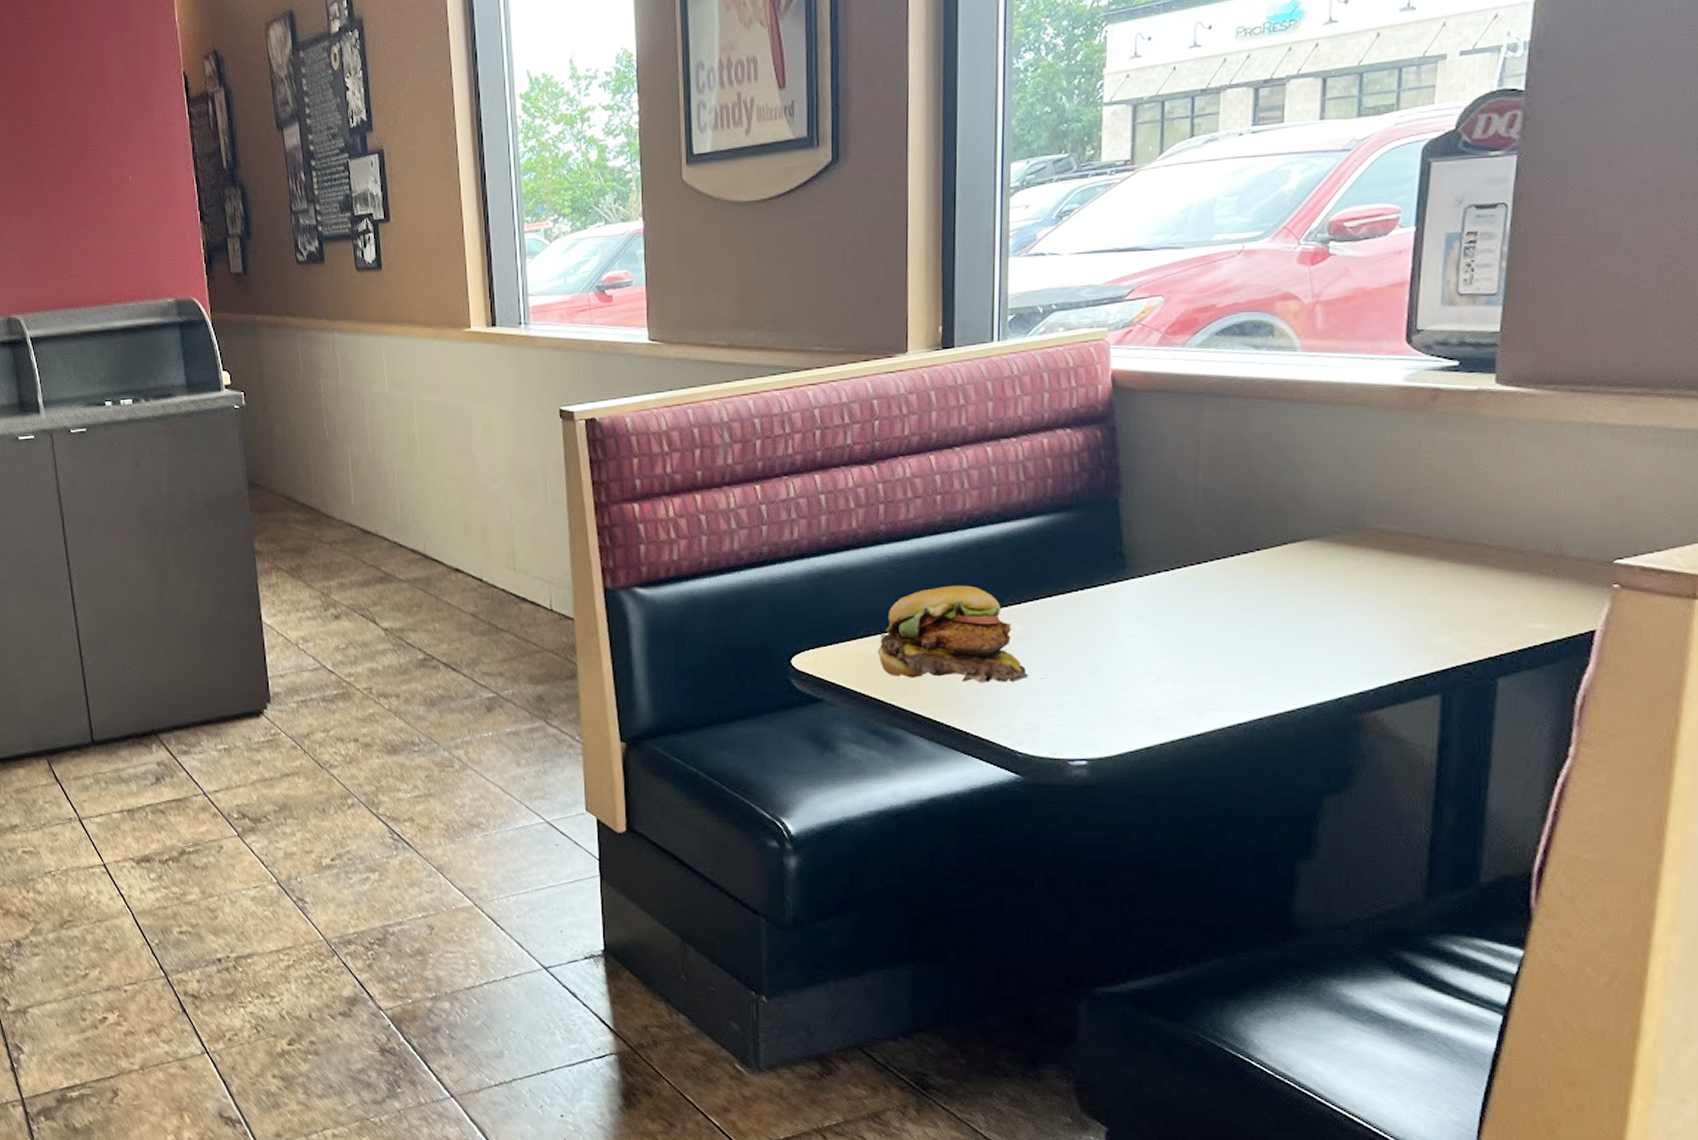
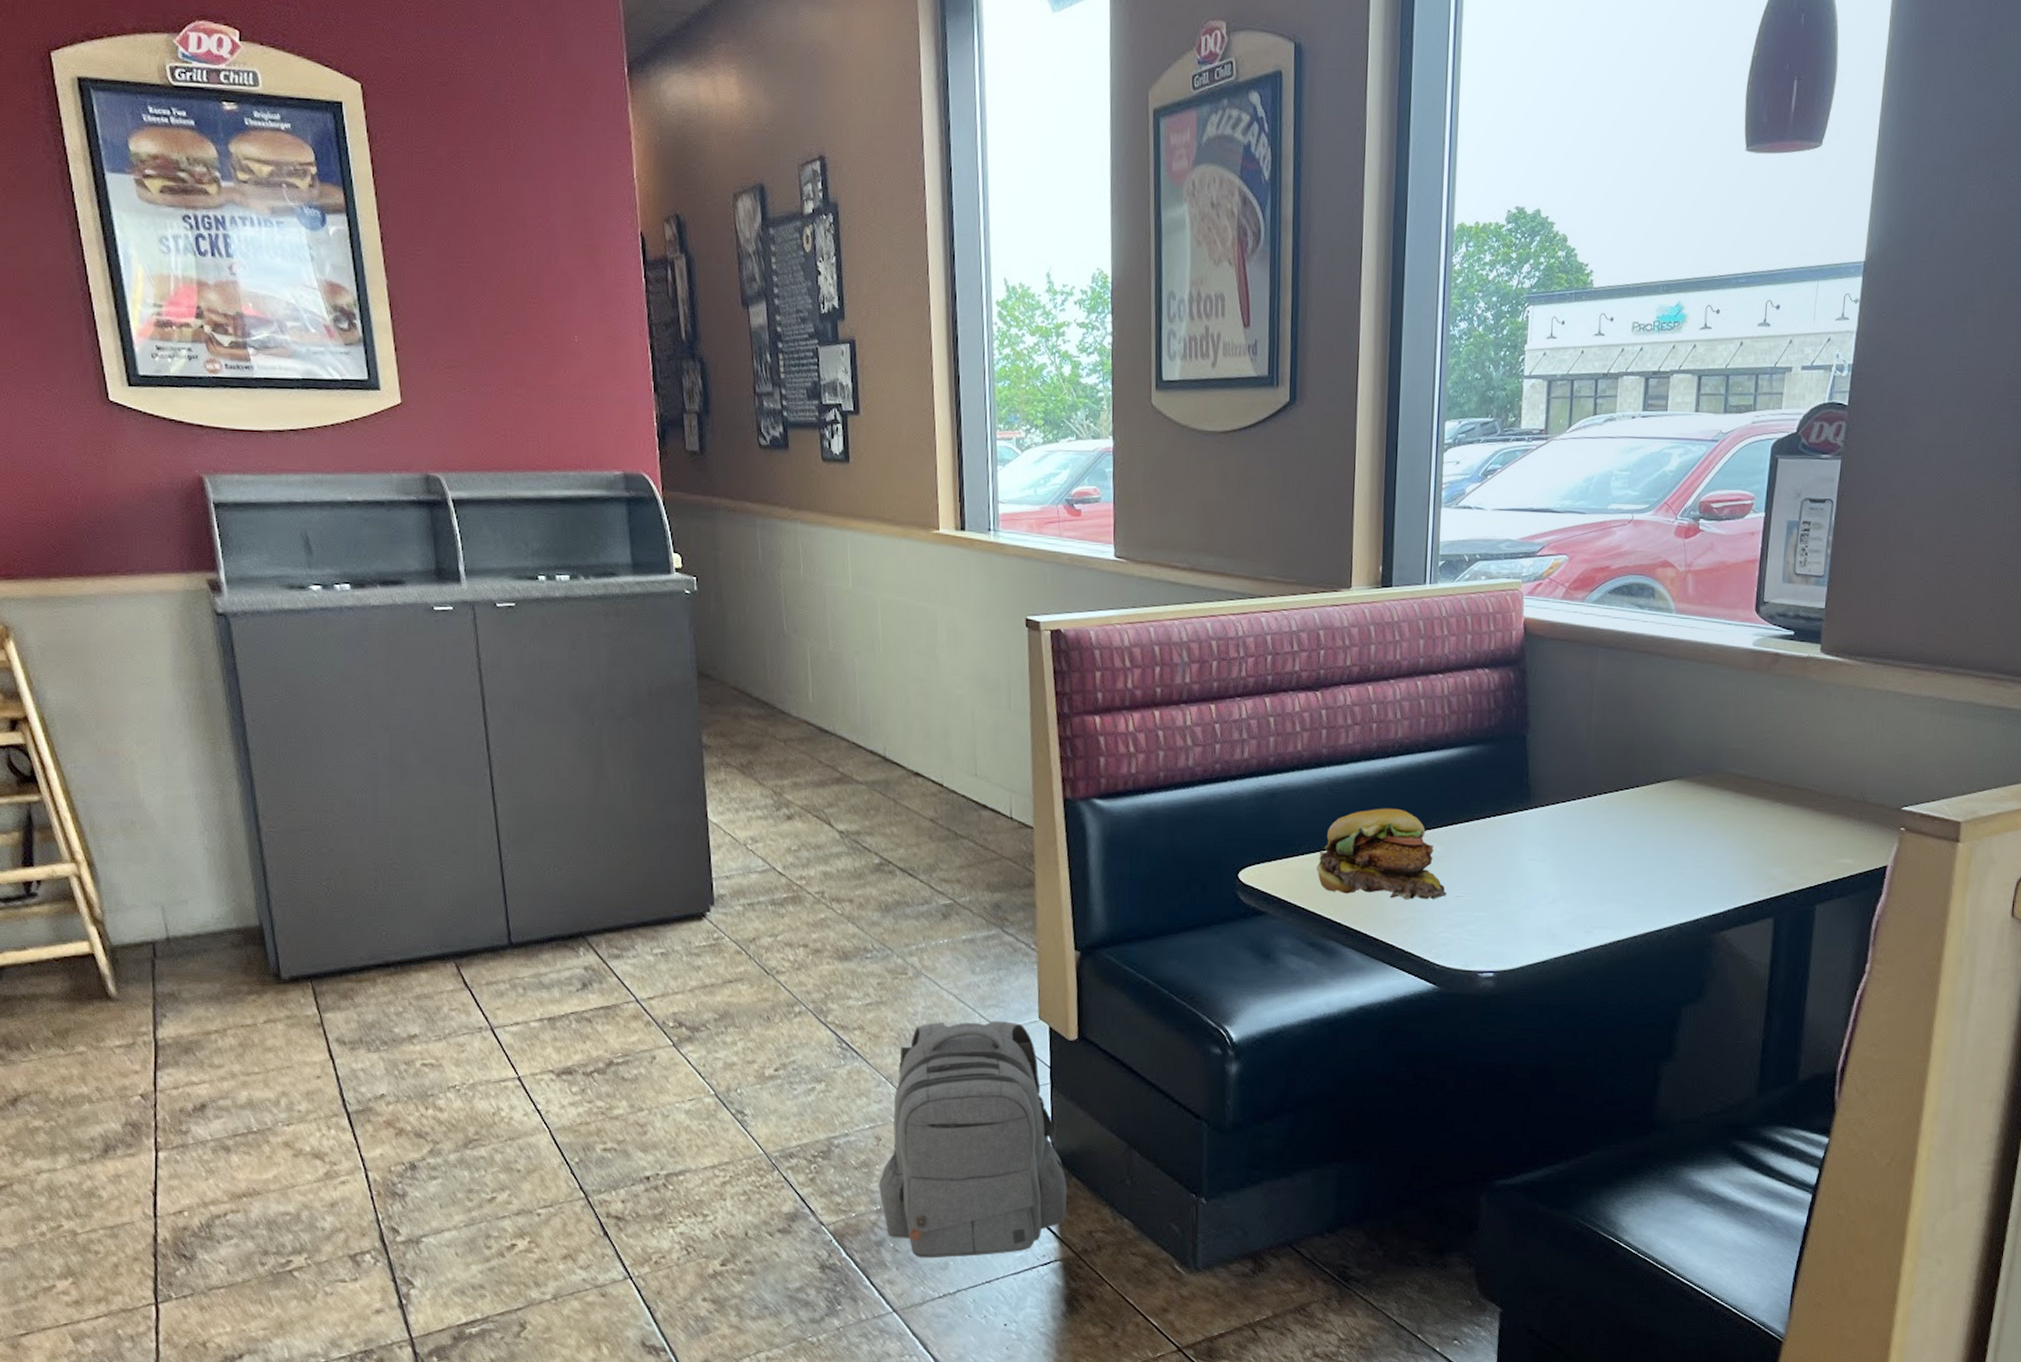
backpack: none [432,813,620,1047] -> present [878,1021,1068,1259]

